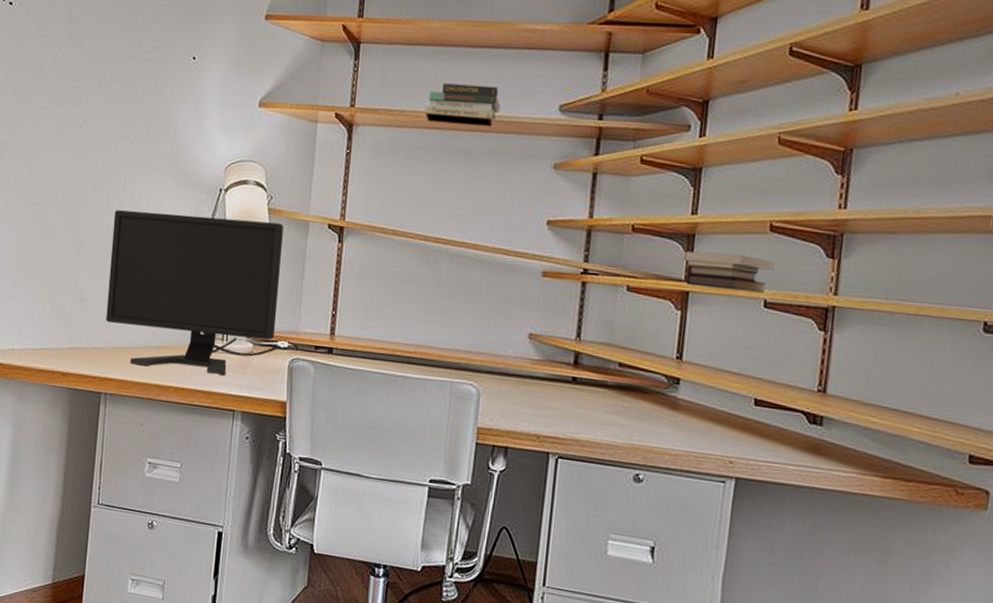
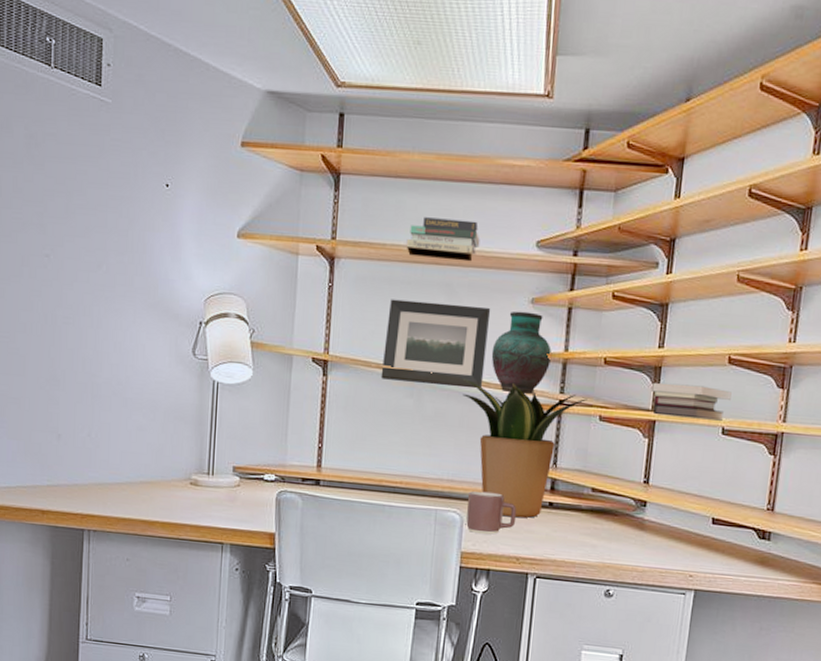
computer monitor: present [106,210,284,375] -> none [85,343,268,509]
picture frame: none [396,165,511,256] -> present [381,299,491,389]
potted plant: none [480,245,614,394] -> present [462,378,588,518]
mug: none [483,363,537,410] -> present [466,491,517,535]
vase: none [511,176,576,262] -> present [491,311,552,394]

